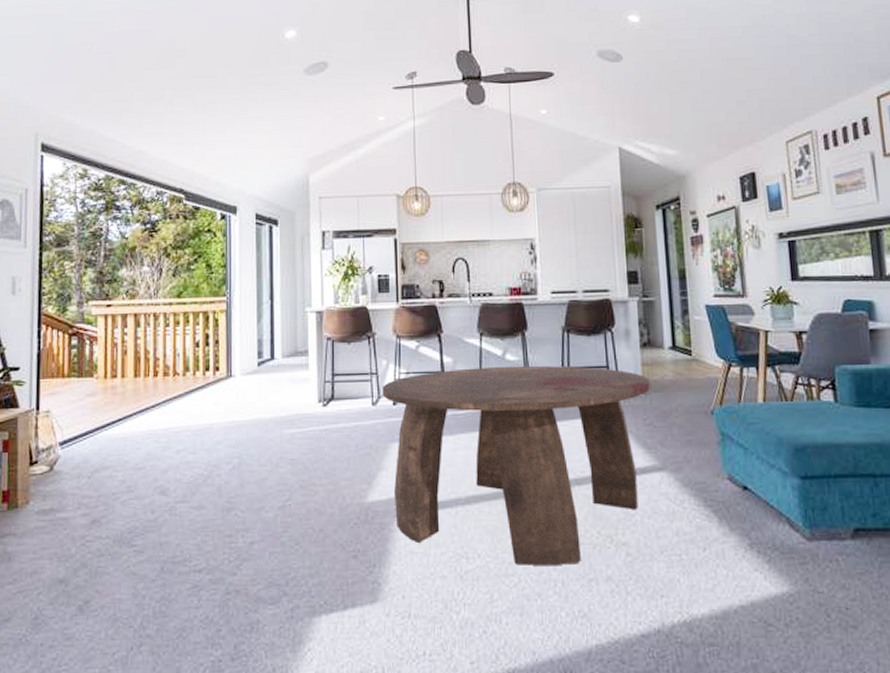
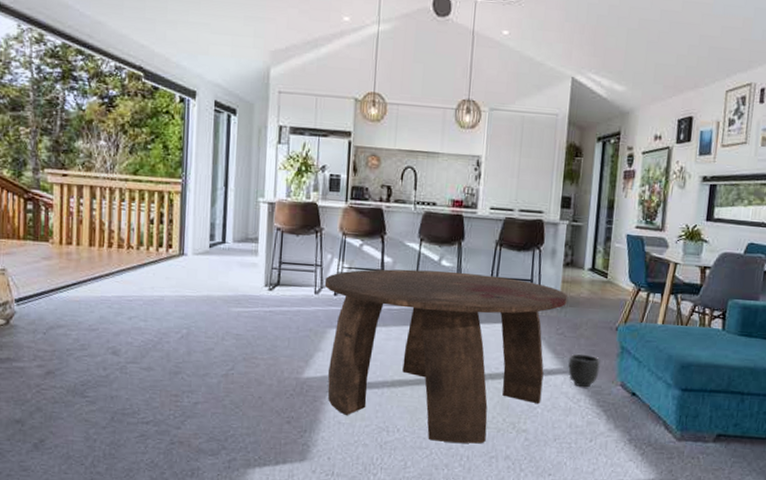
planter: none [662,445,701,486] -> present [568,353,601,388]

